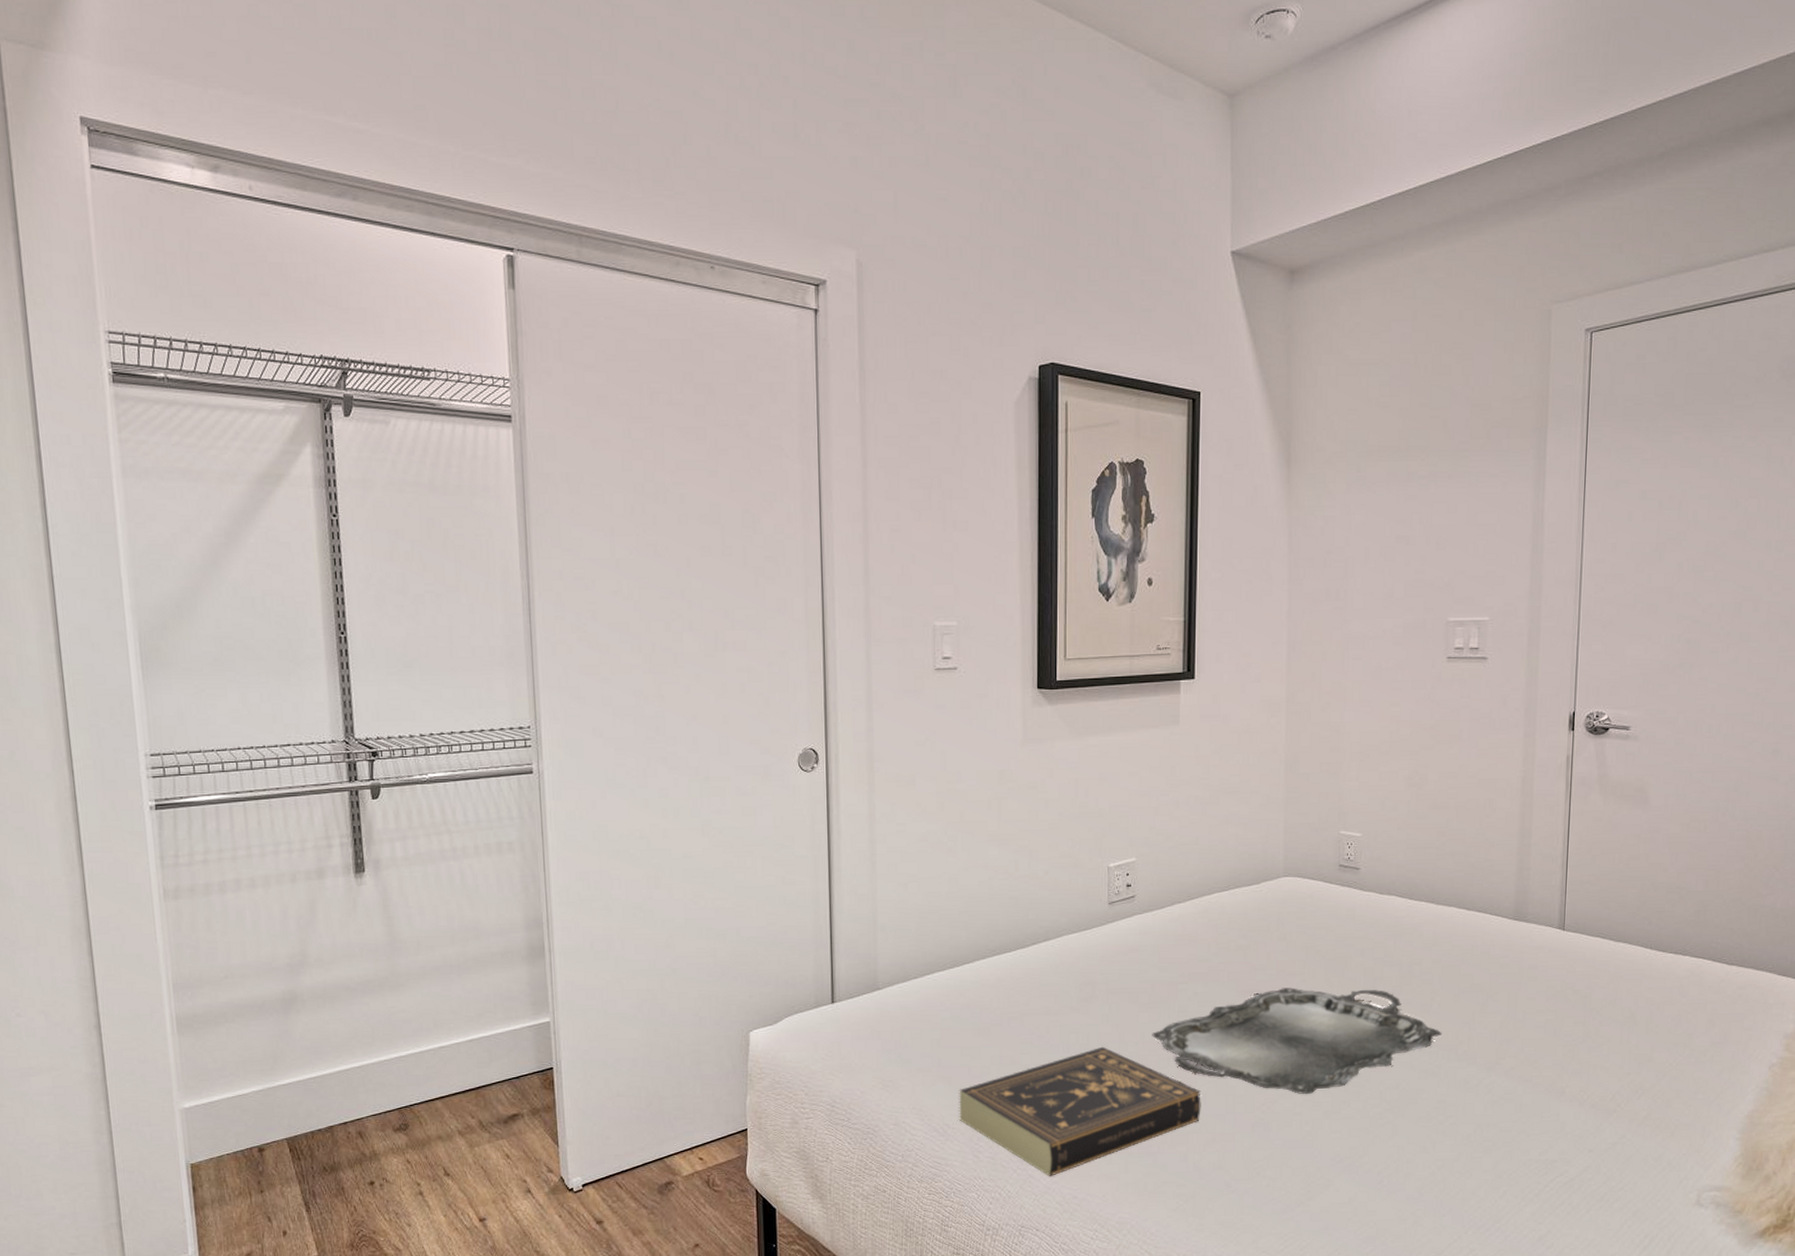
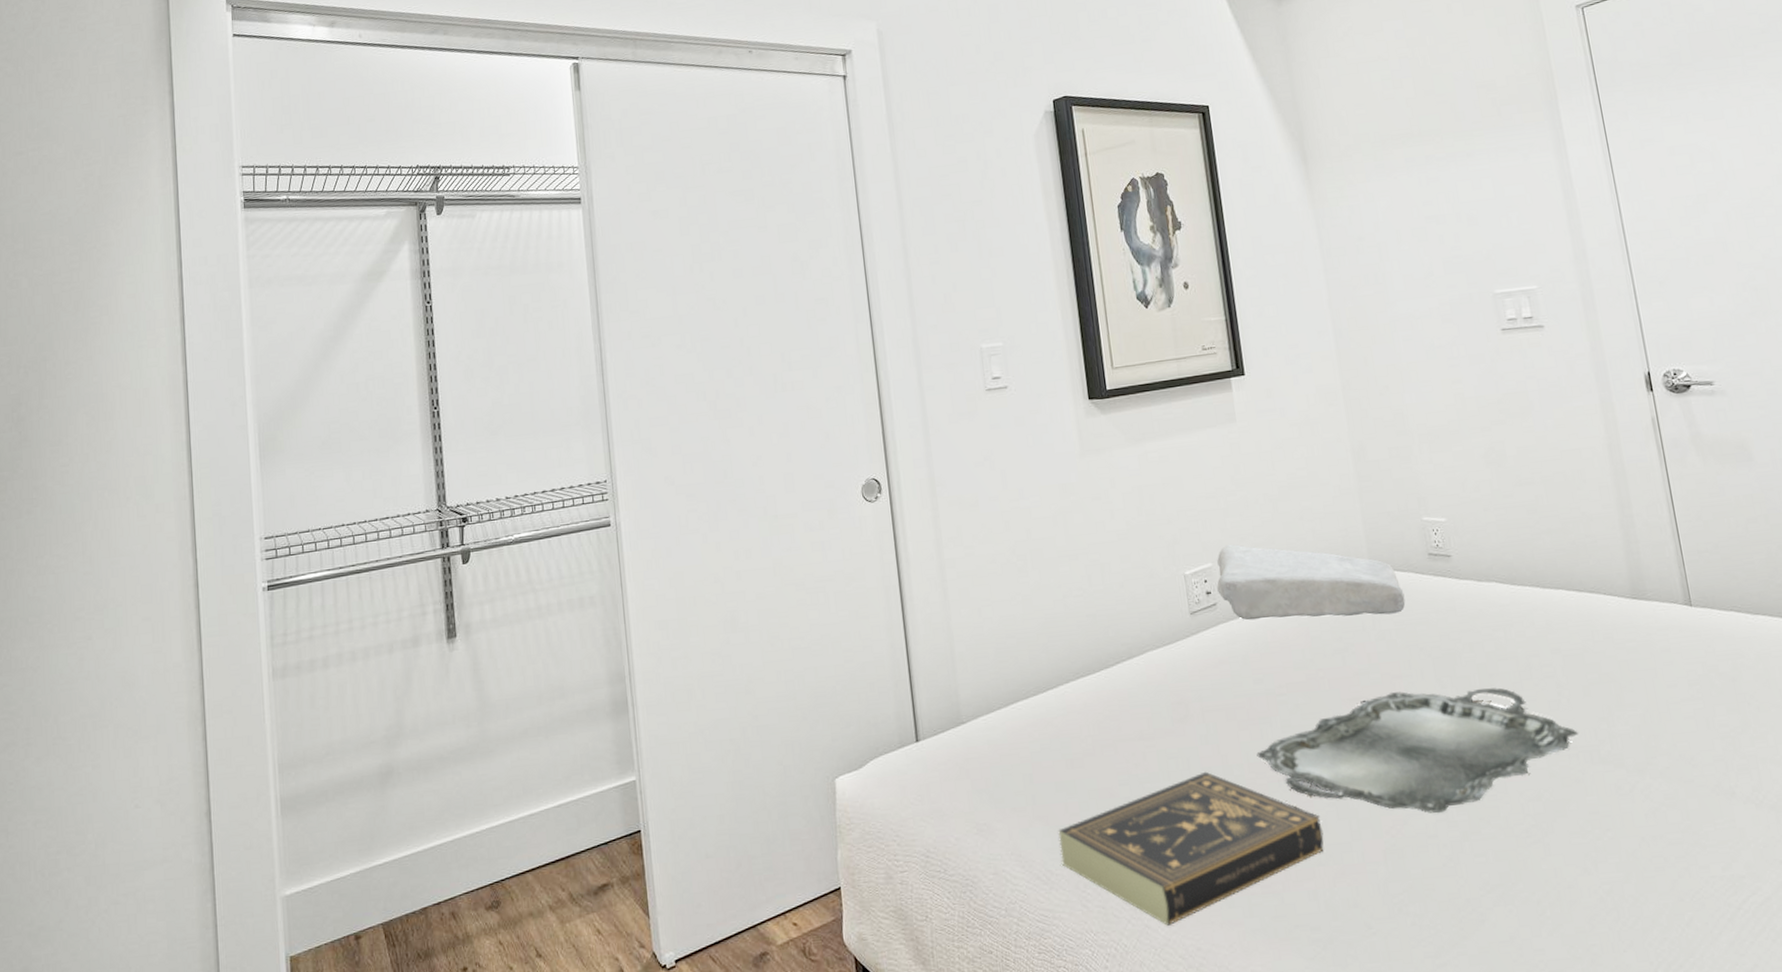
soap bar: none [1138,841,1311,918] -> present [1216,544,1406,621]

